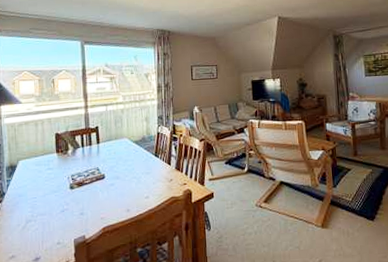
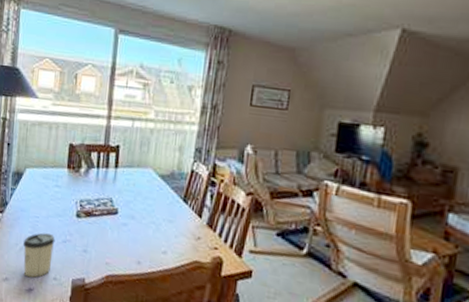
cup: none [25,207,54,249] -> present [23,232,55,278]

